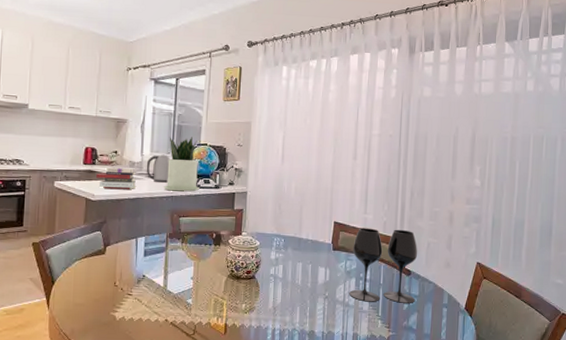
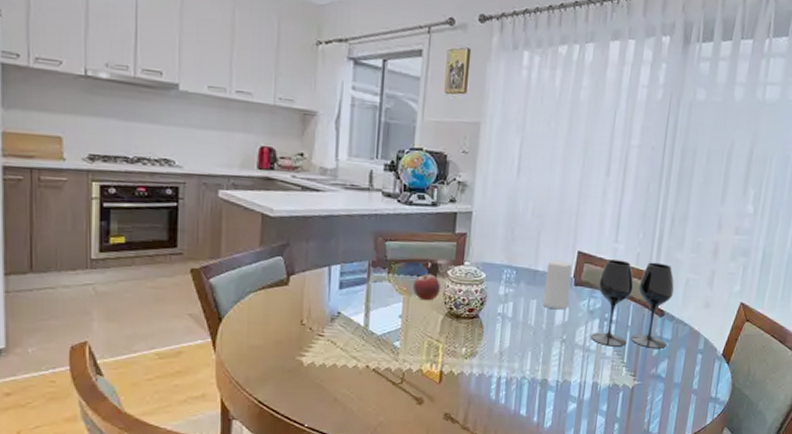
books: present [96,167,137,190] -> none [276,174,330,205]
kettle: present [146,154,173,184] -> none [342,159,377,198]
planter: present [163,137,200,192] -> none [364,137,412,210]
fruit: none [201,243,223,265] -> present [412,274,440,301]
candle: none [306,229,331,271] -> present [542,260,573,310]

